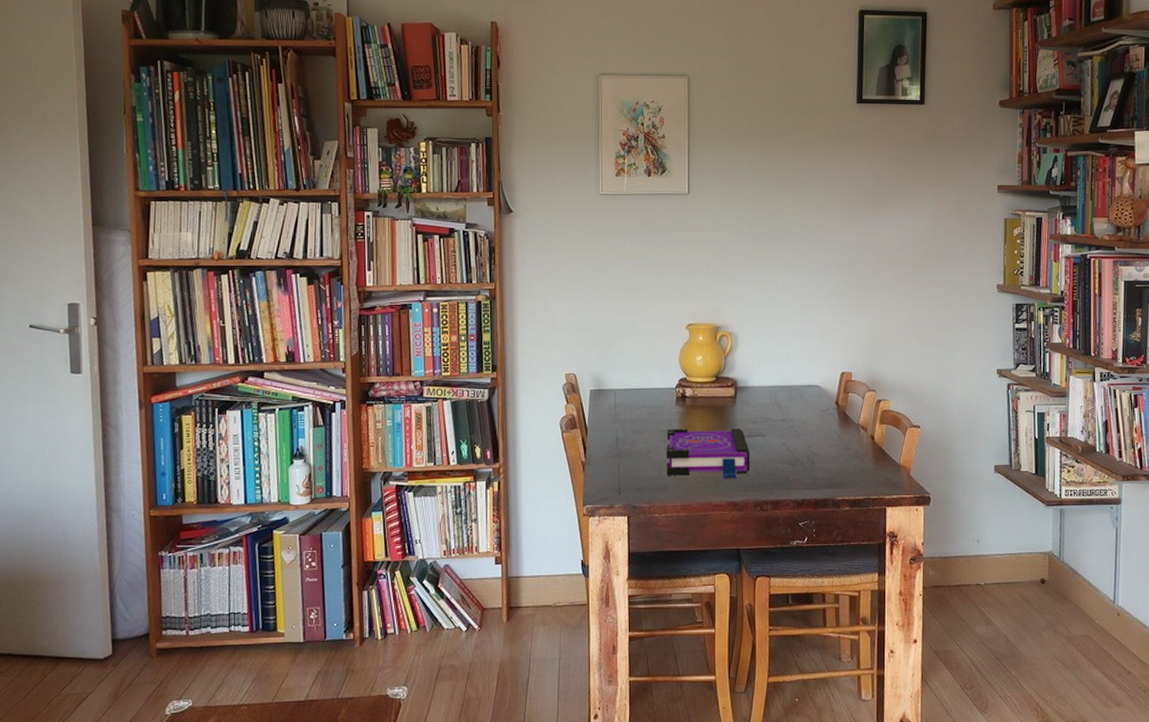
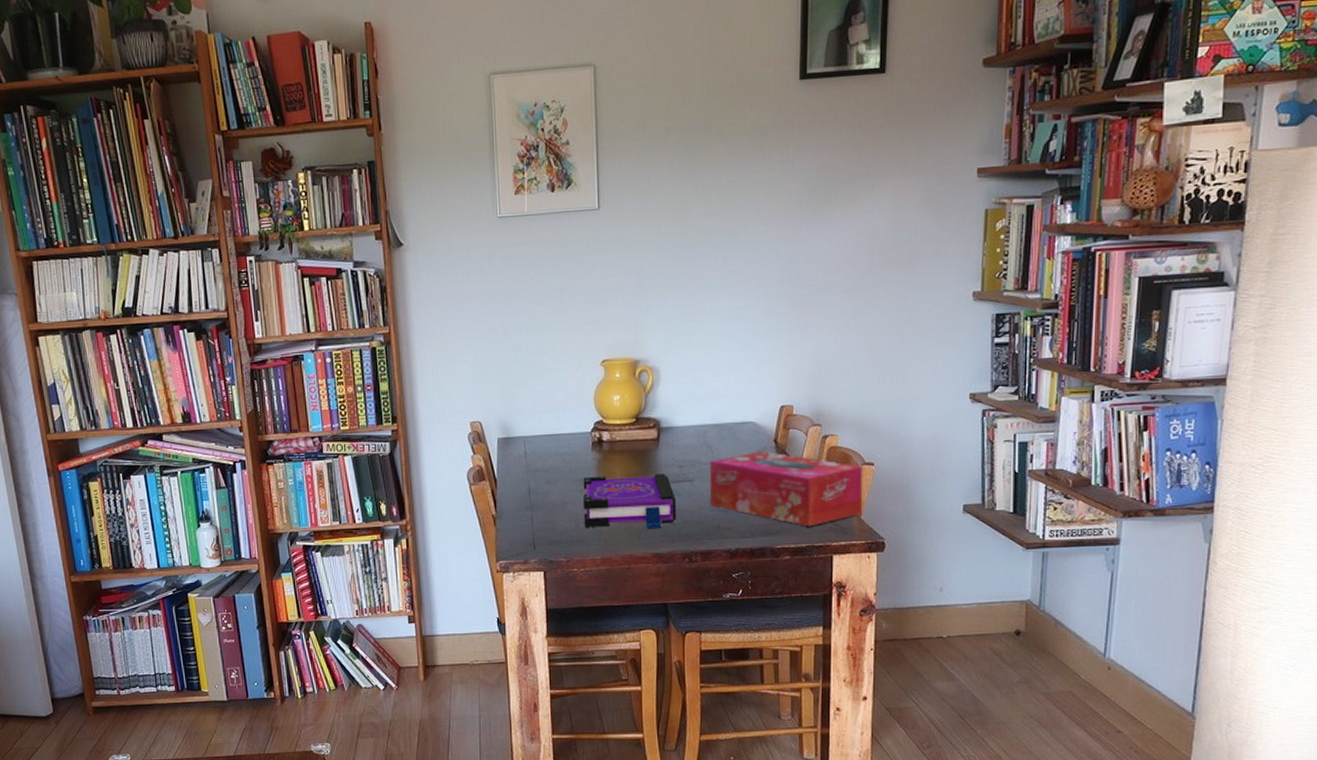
tissue box: none [780,411,911,481] -> present [710,451,863,527]

